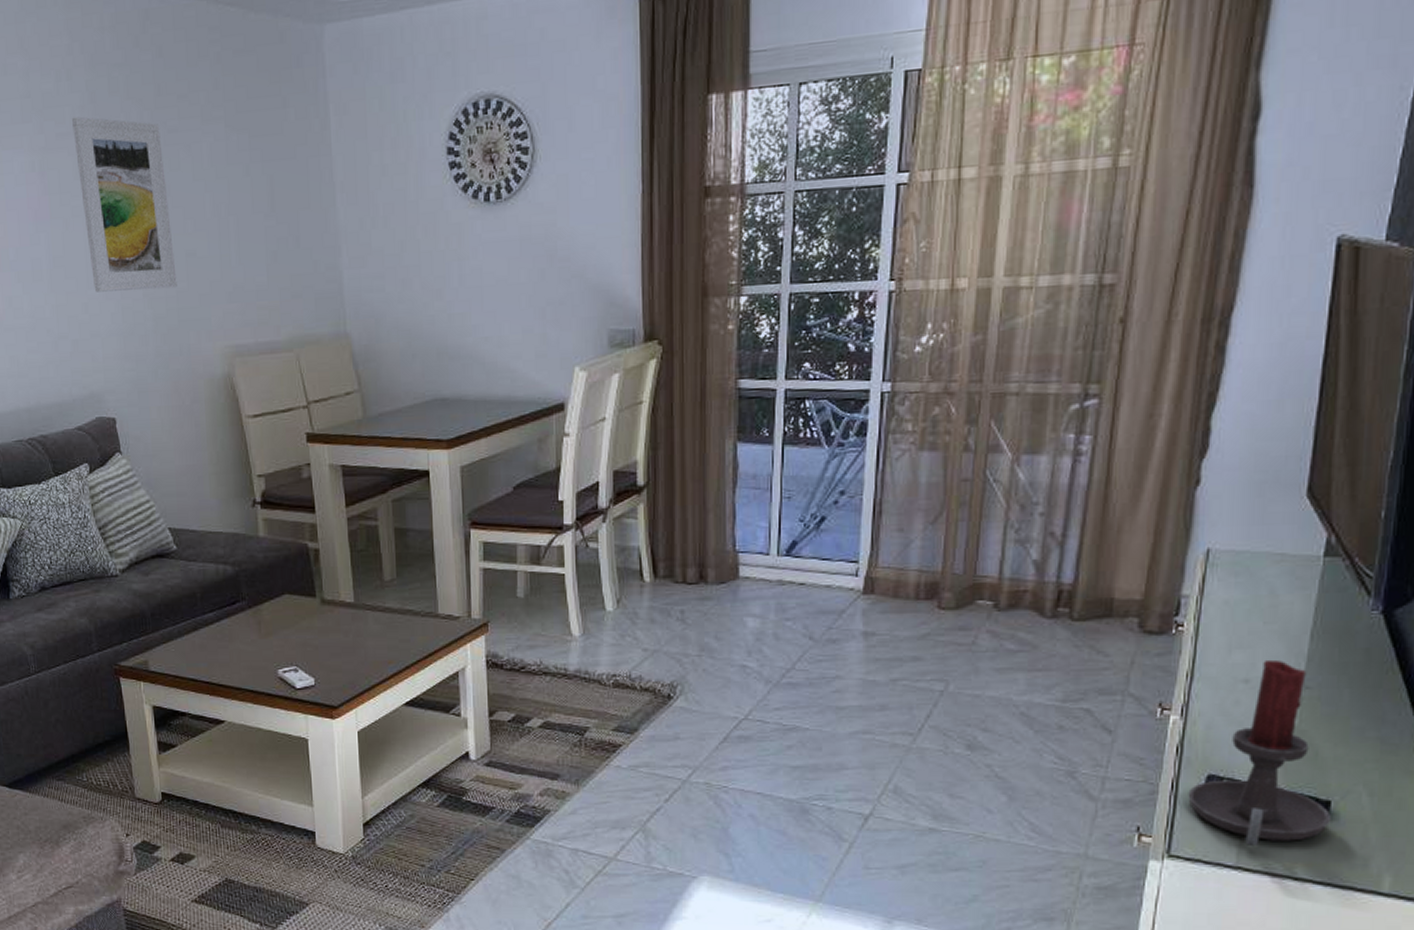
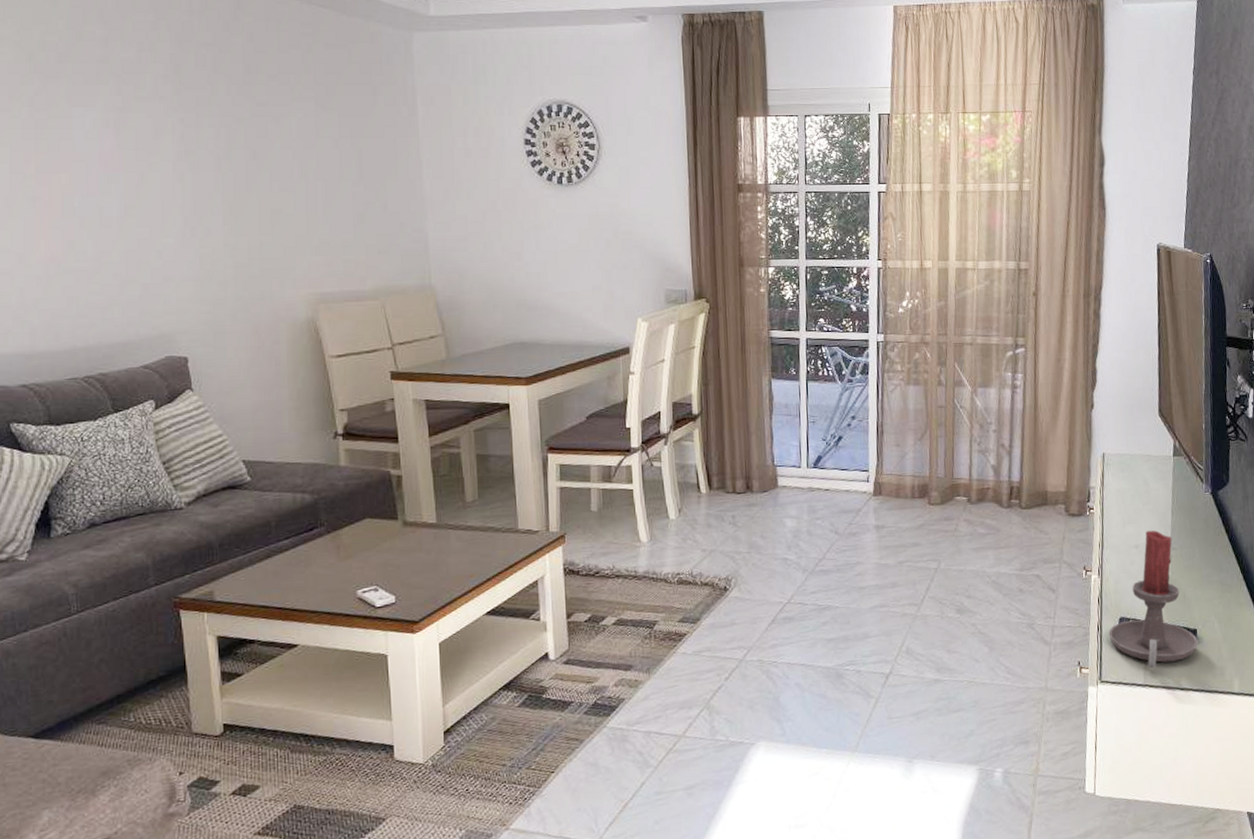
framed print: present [72,116,177,292] -> none [154,84,261,241]

